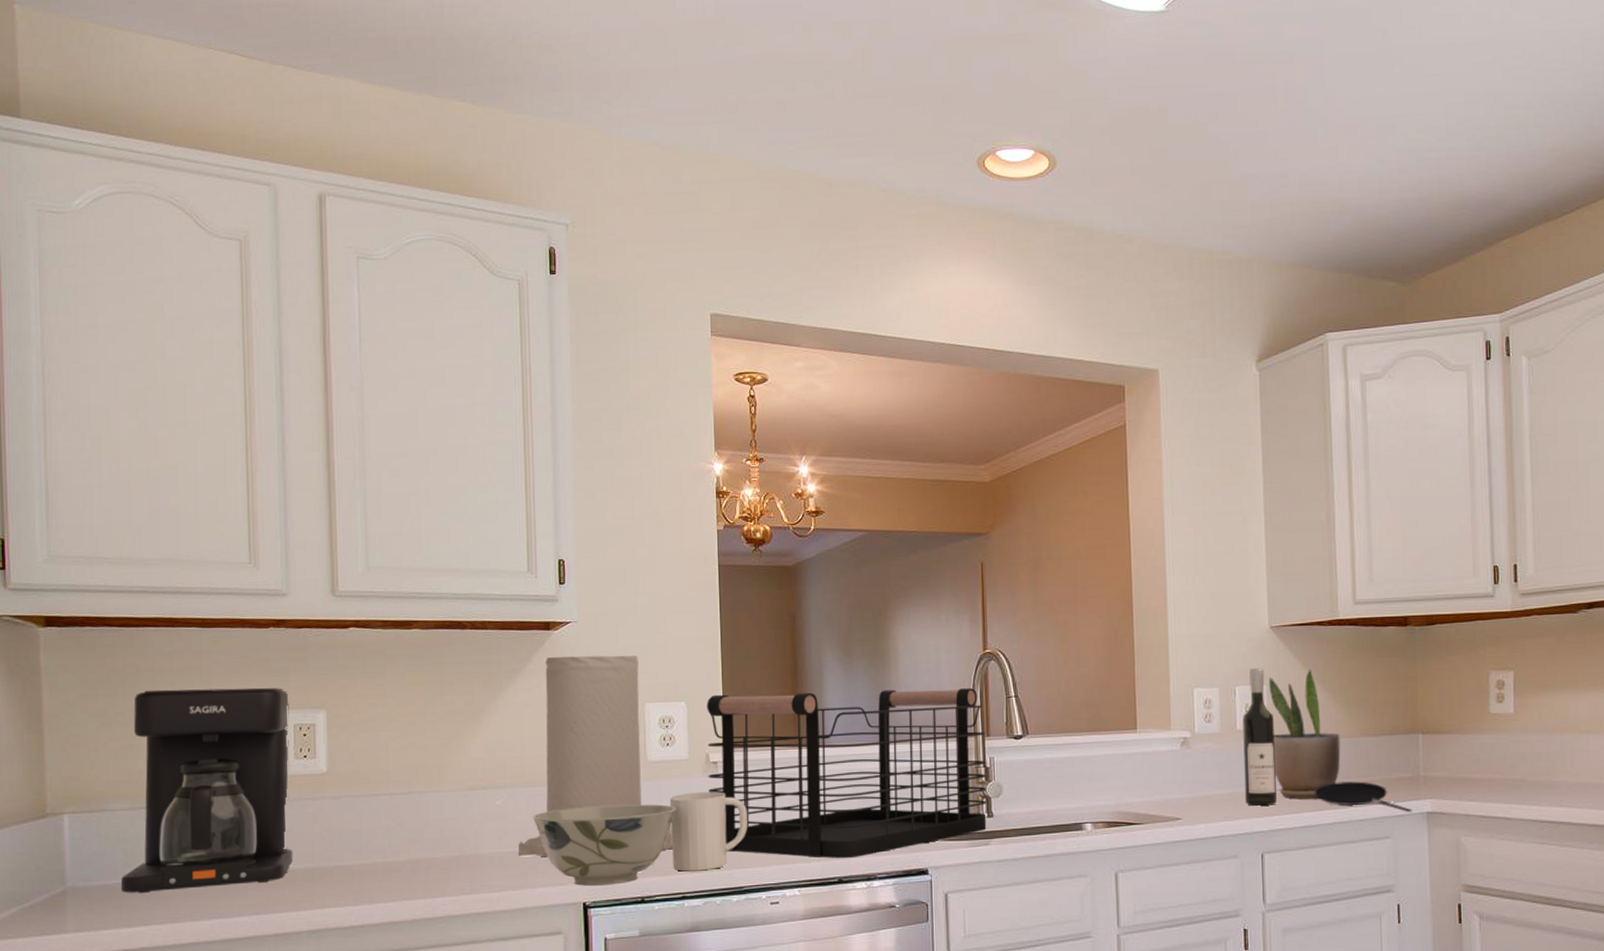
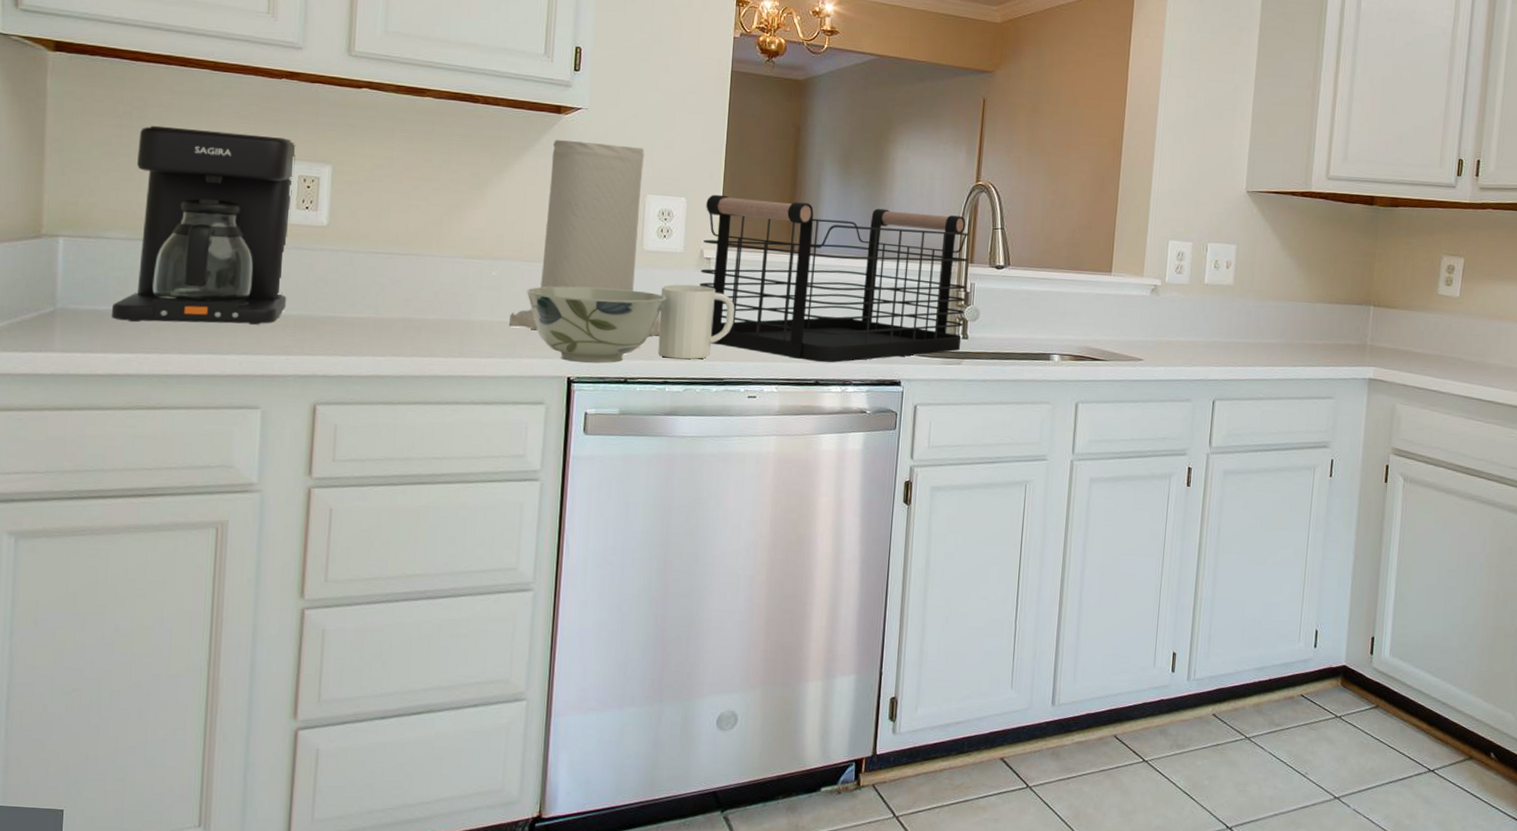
bottle: present [1242,668,1277,806] -> none [1204,228,1240,357]
potted plant: present [1268,669,1341,799] -> none [1234,235,1299,355]
frying pan: present [1315,780,1413,813] -> none [1269,341,1356,378]

